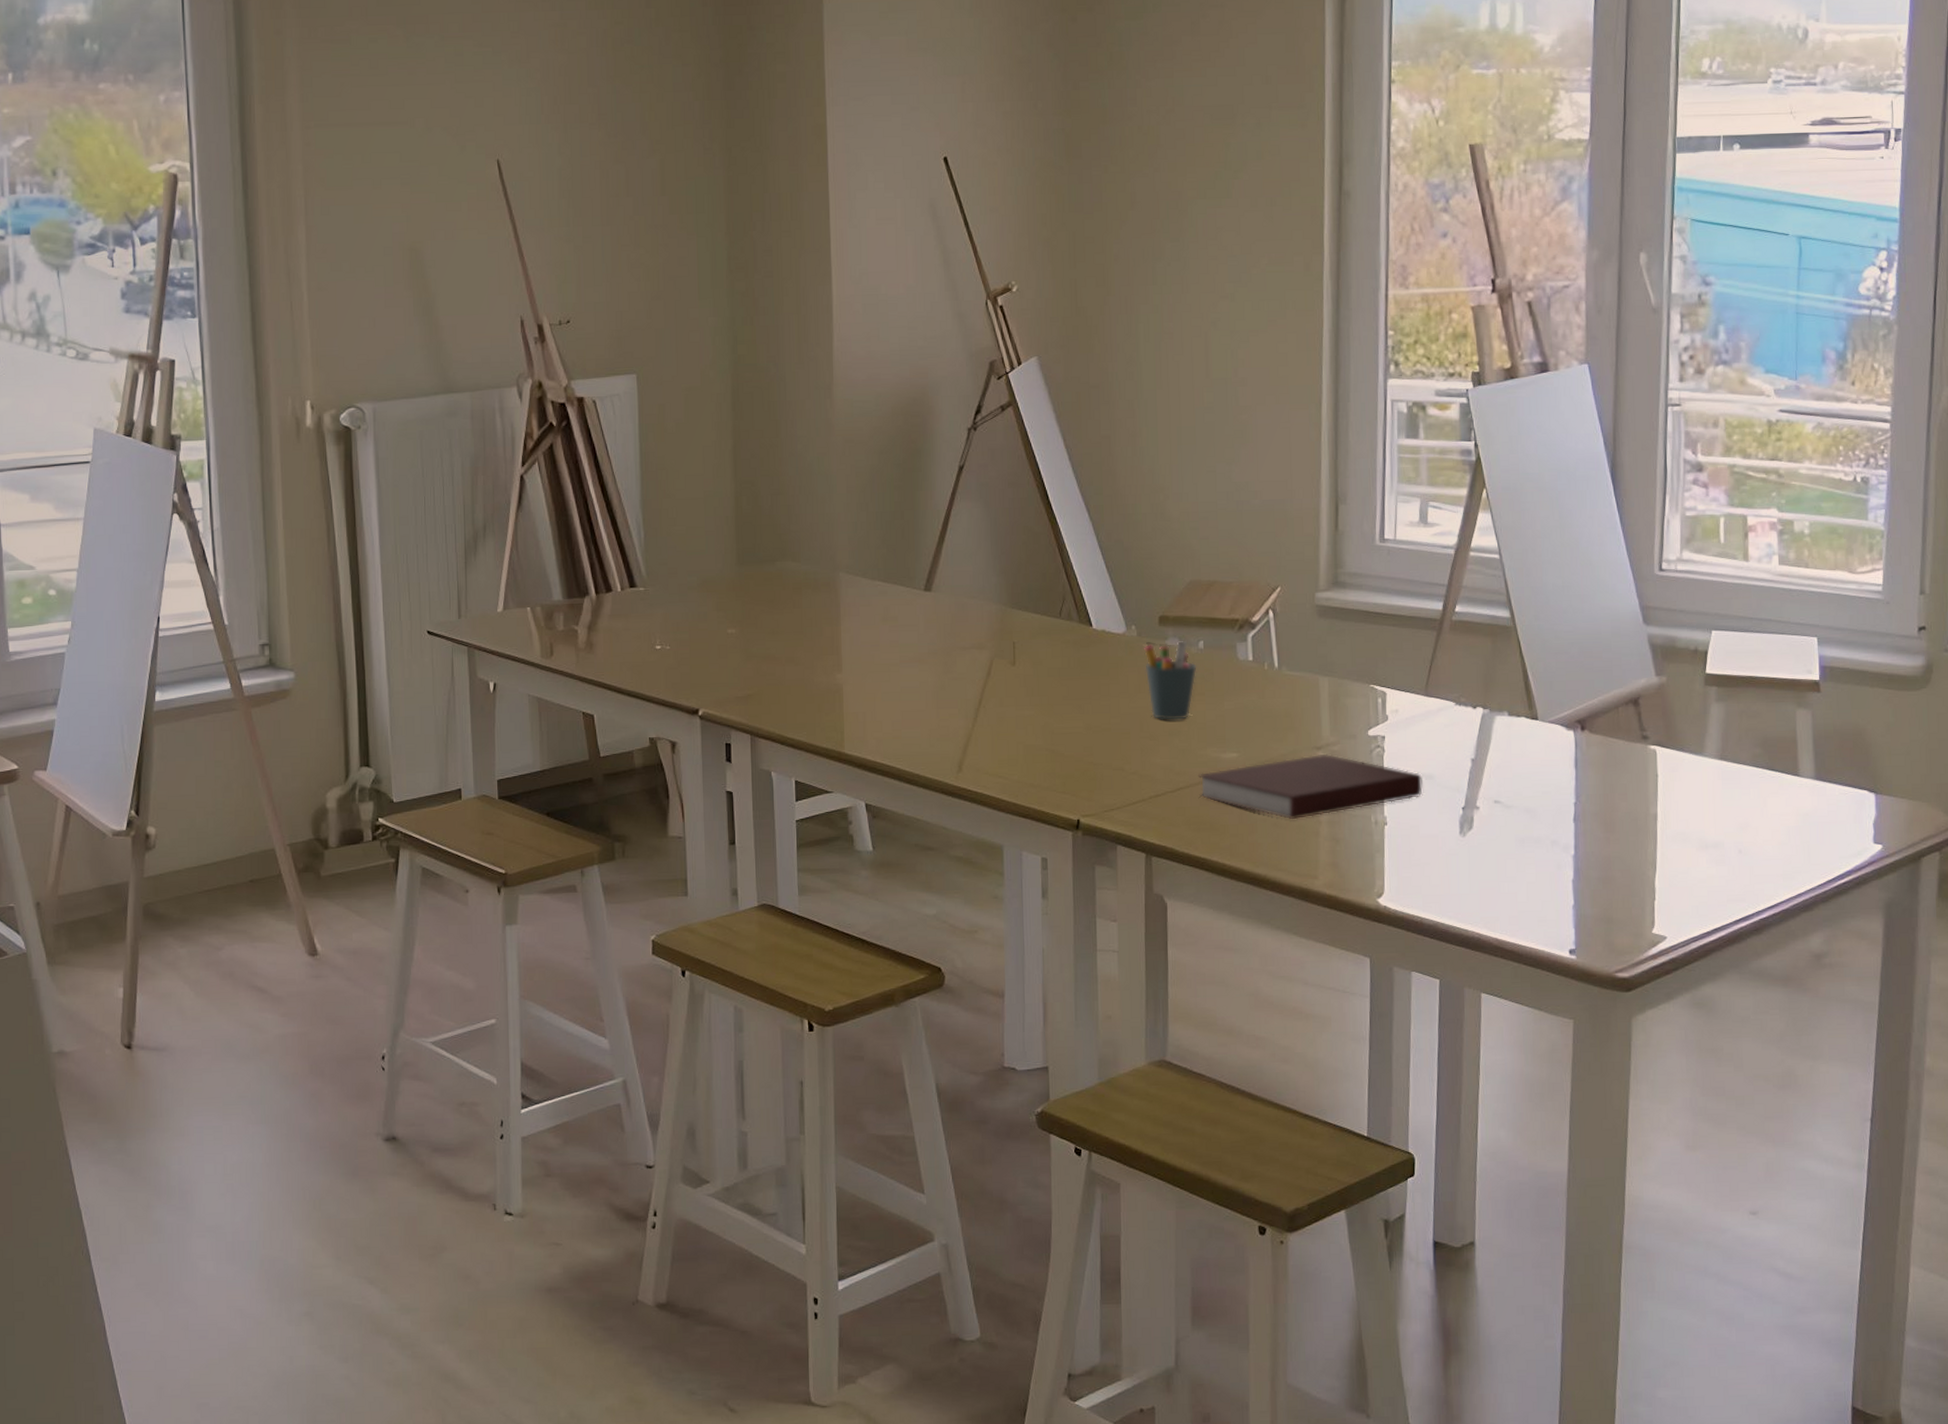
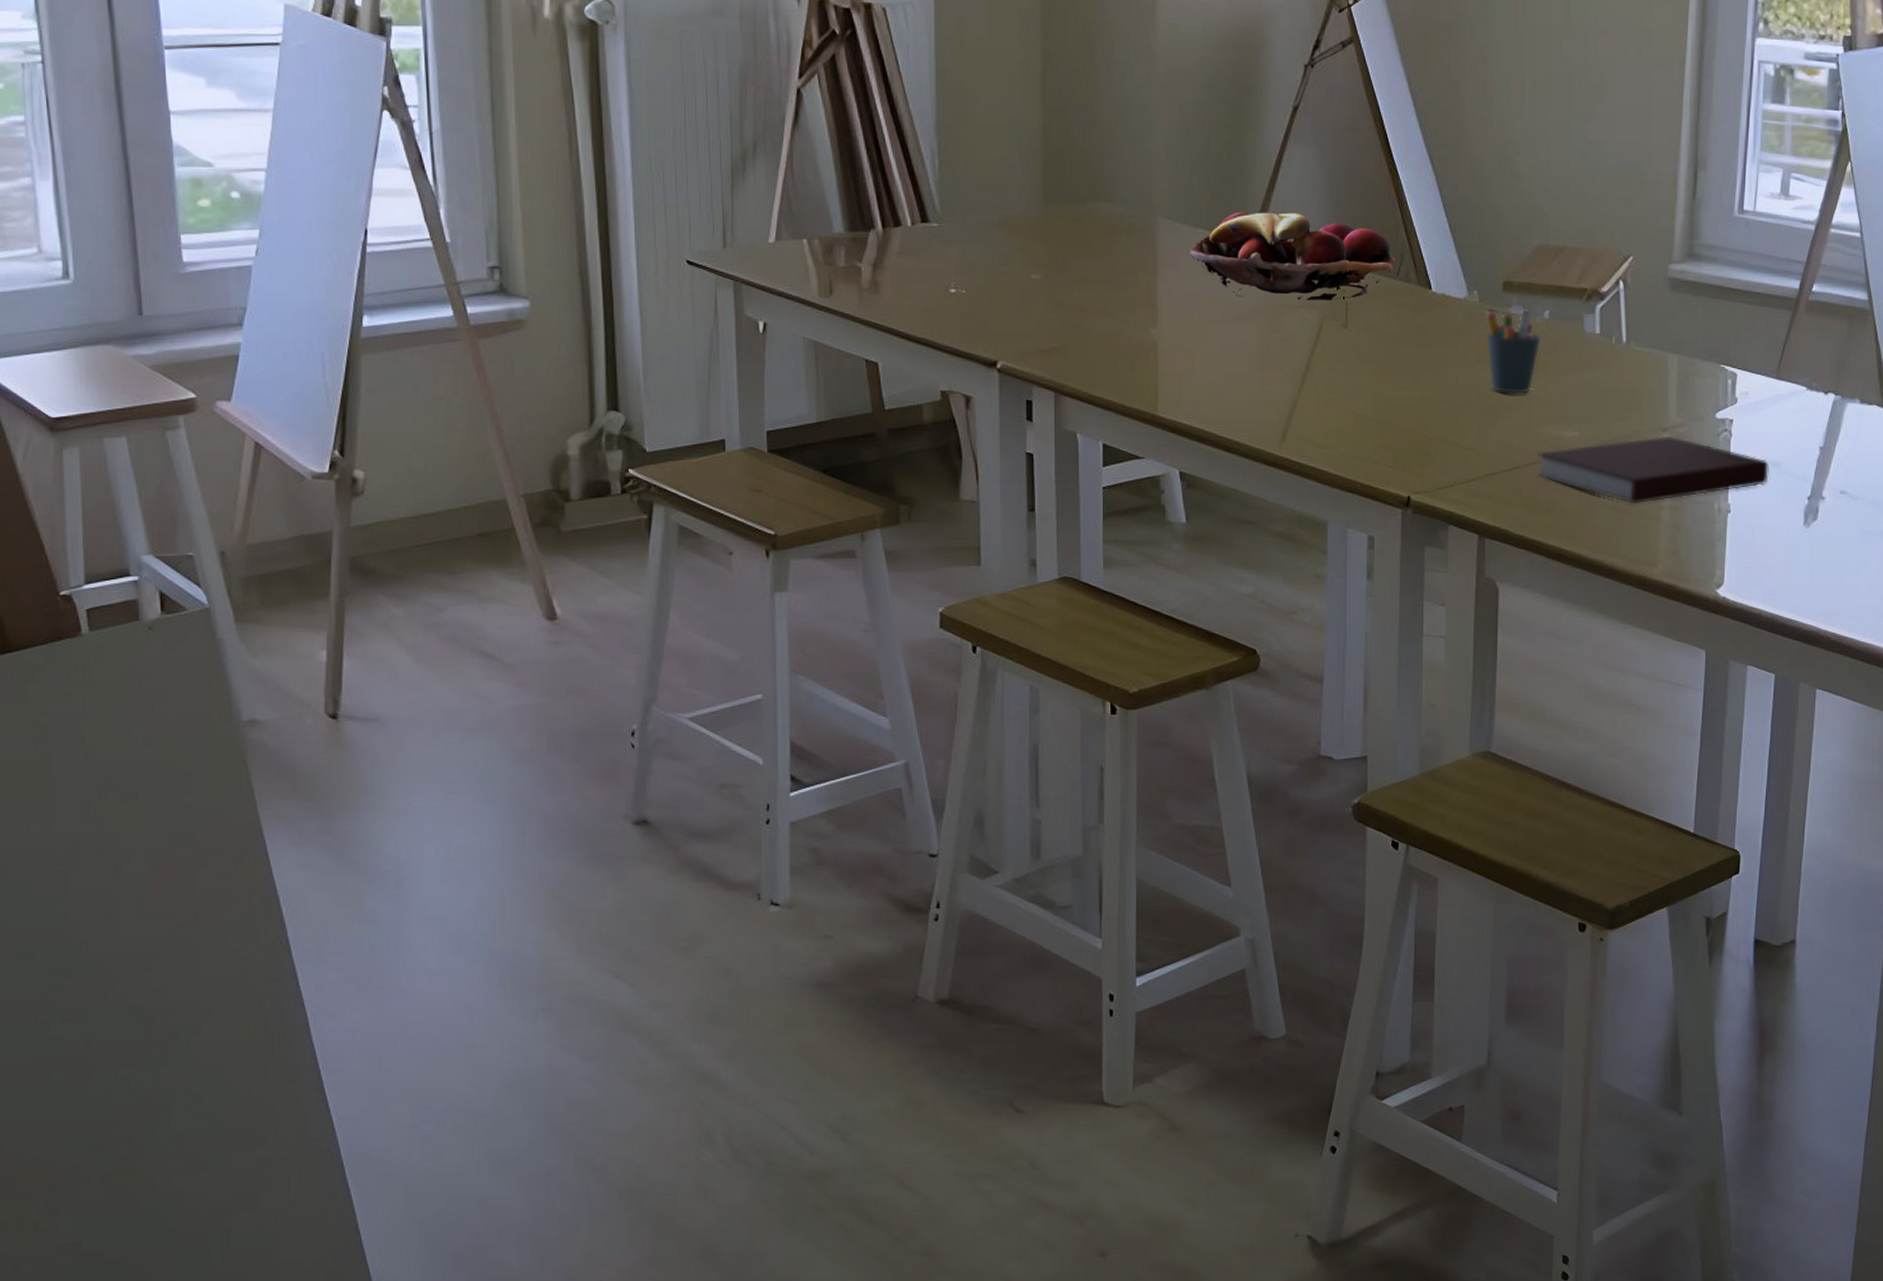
fruit basket: none [868,562,1058,642] -> present [1188,211,1396,300]

